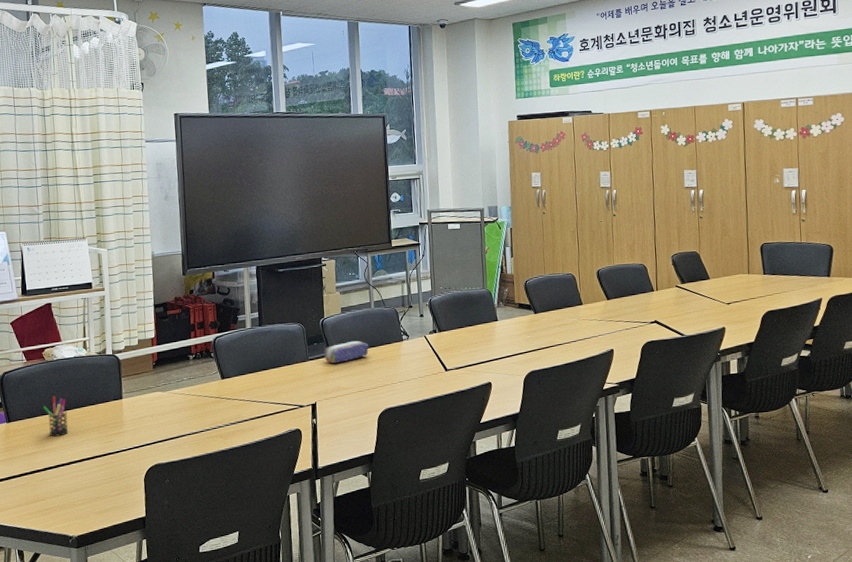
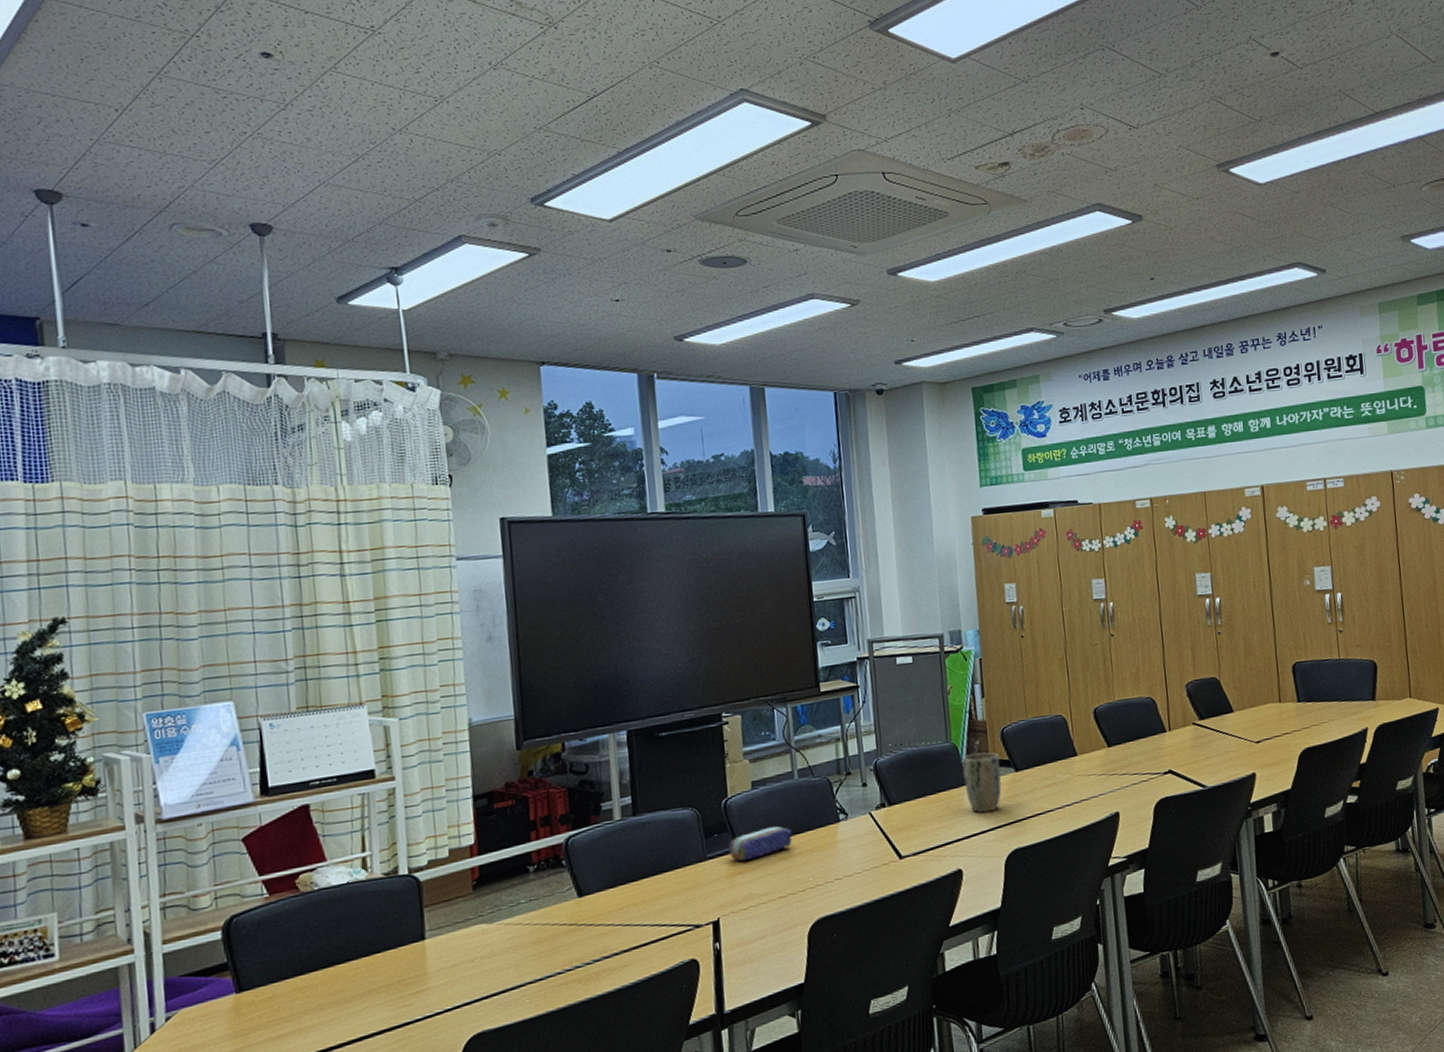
pen holder: present [43,397,69,437] -> none [297,946,339,1008]
plant pot: none [494,298,523,343] -> present [962,752,1002,813]

